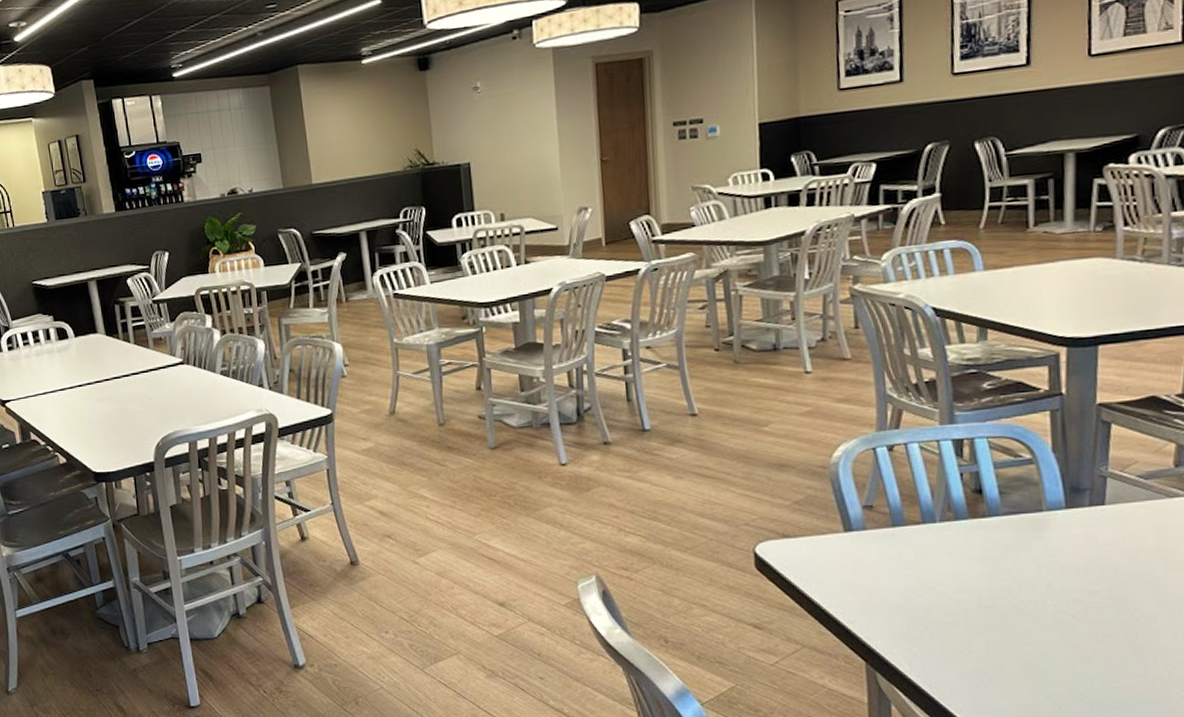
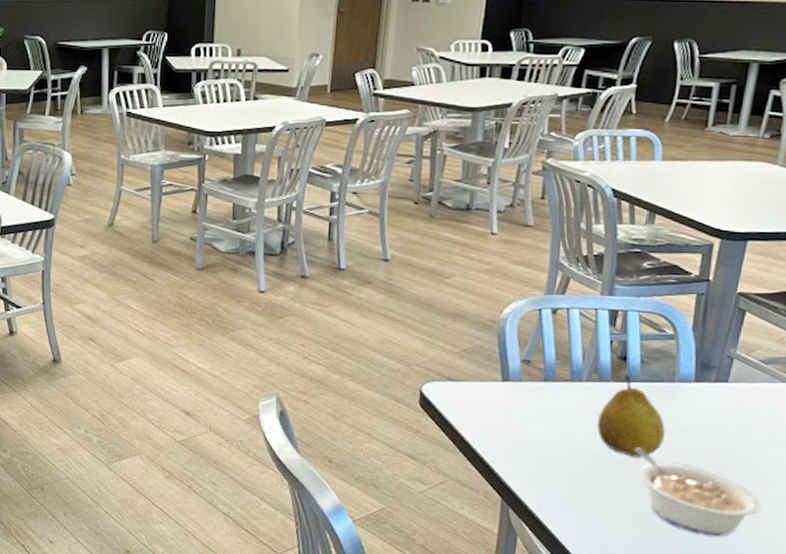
fruit: none [960,508,1042,601] -> present [597,374,665,458]
legume: none [1009,589,1171,682] -> present [634,448,761,537]

